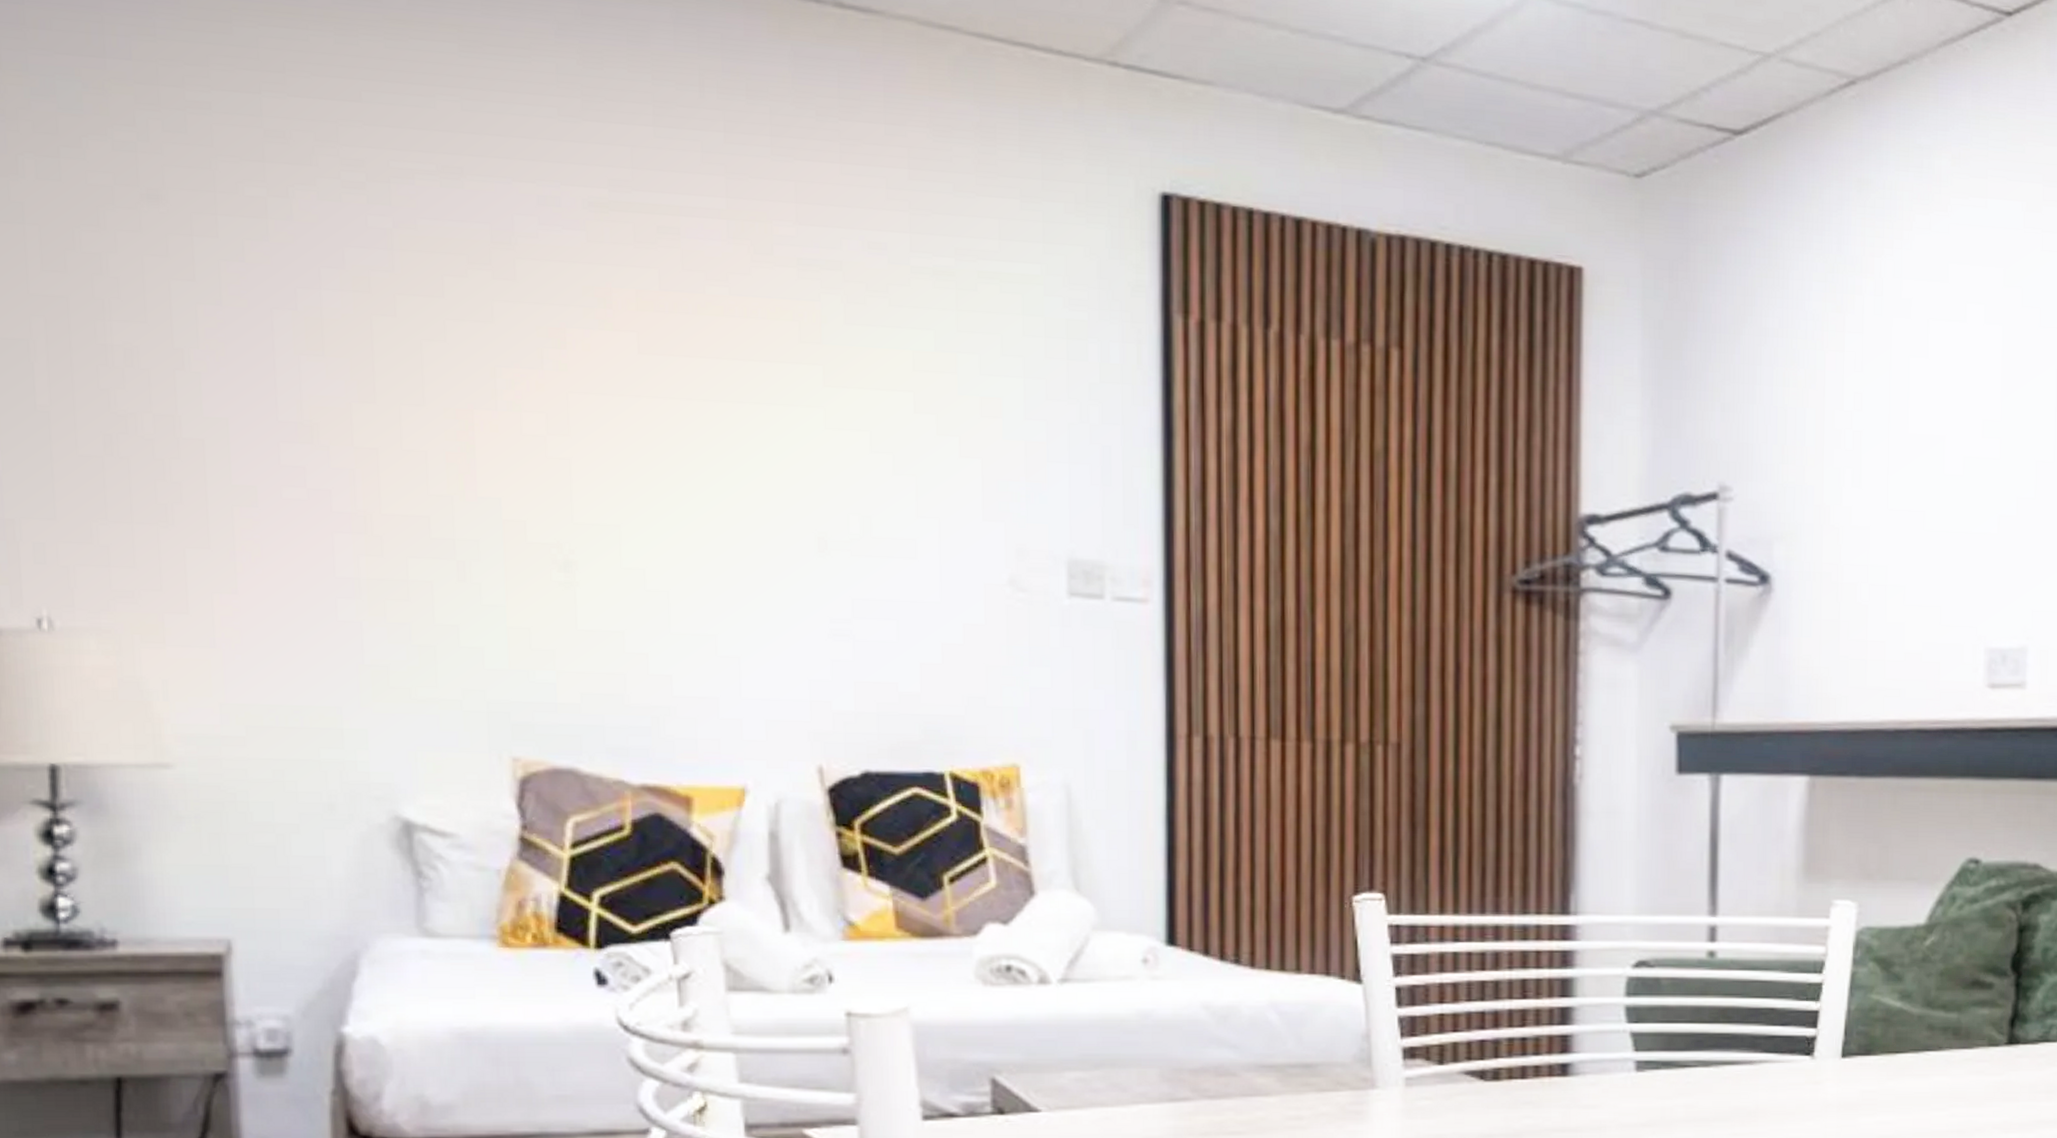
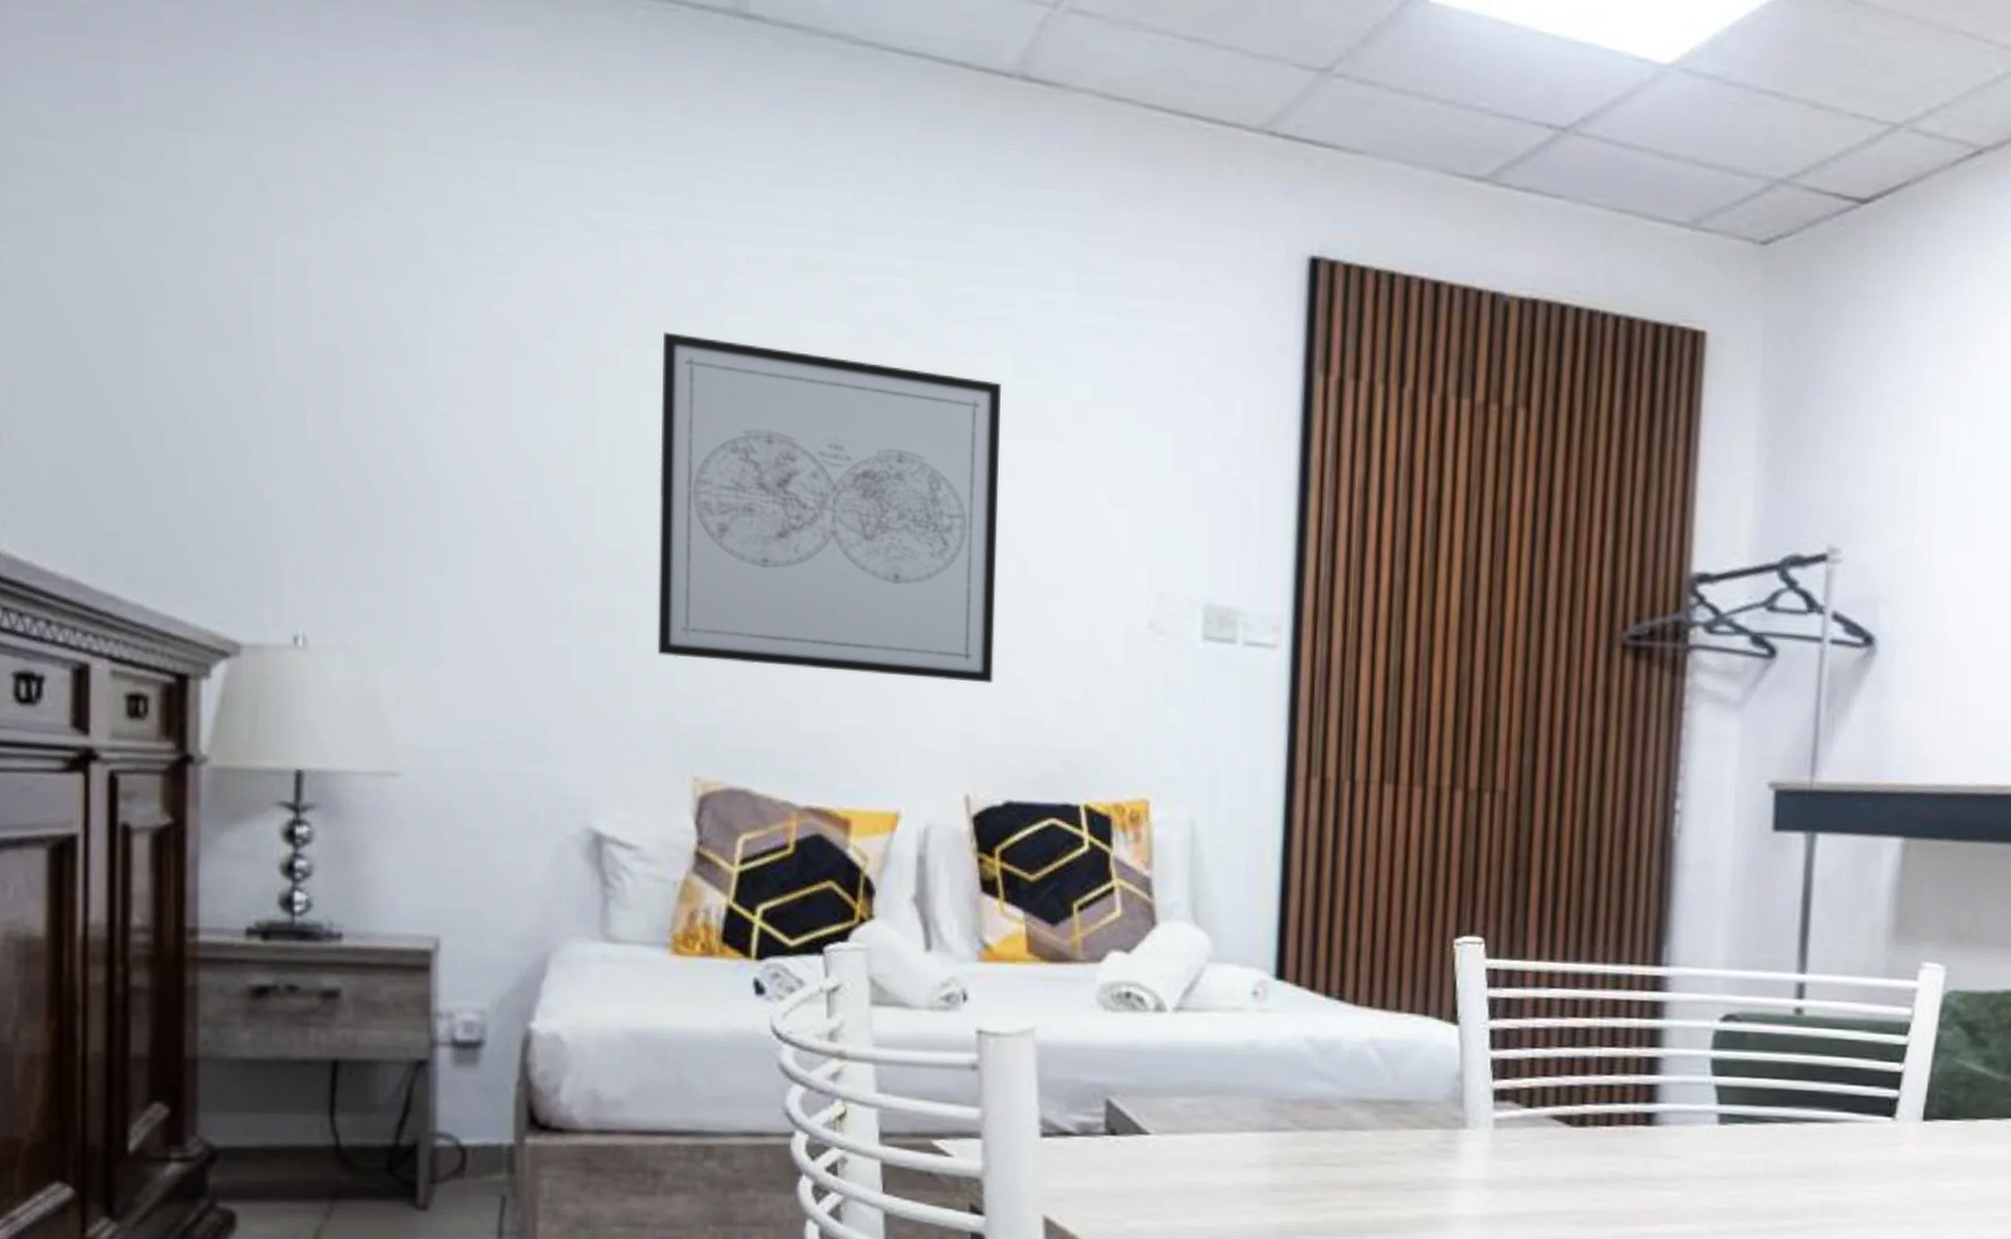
wall art: none [447,279,842,648] -> present [657,332,1001,684]

